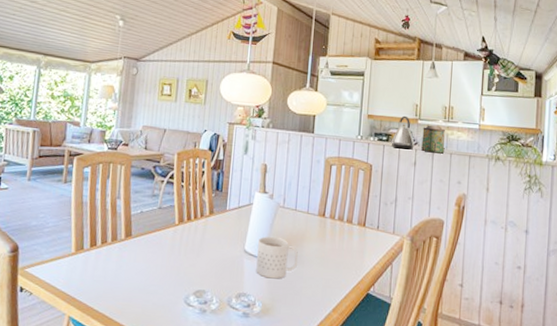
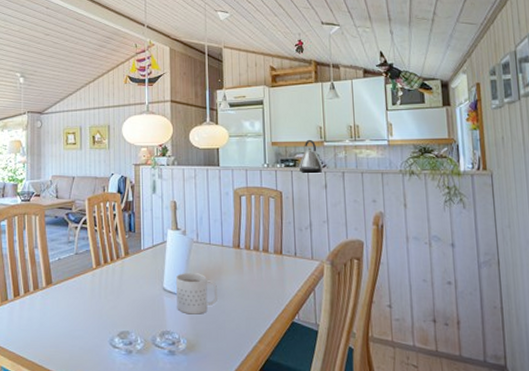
canister: present [421,125,445,154] -> none [329,146,355,174]

